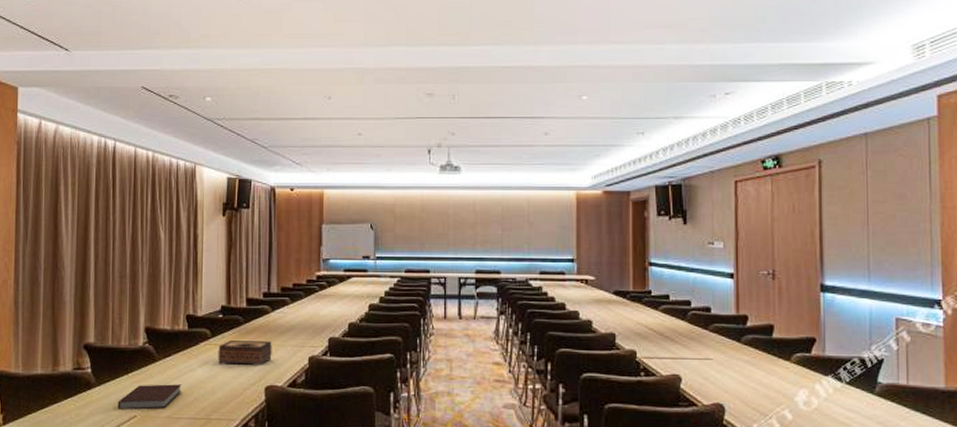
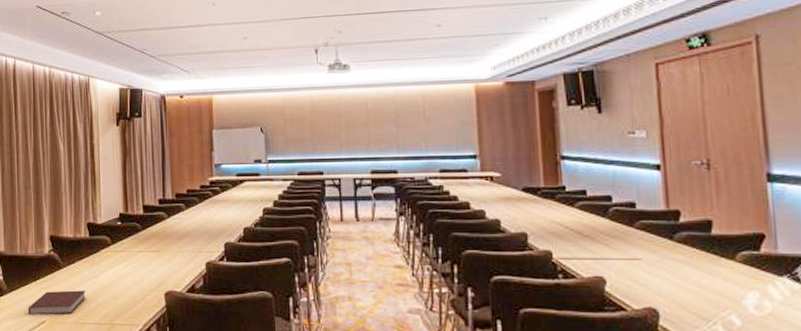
tissue box: present [218,340,272,365] -> none [118,247,170,271]

